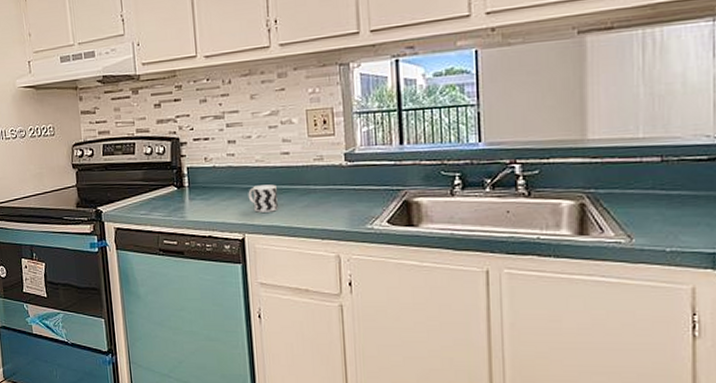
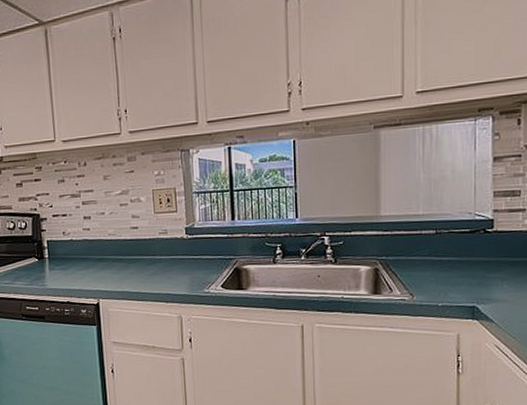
cup: present [248,184,278,213] -> none [102,255,128,280]

